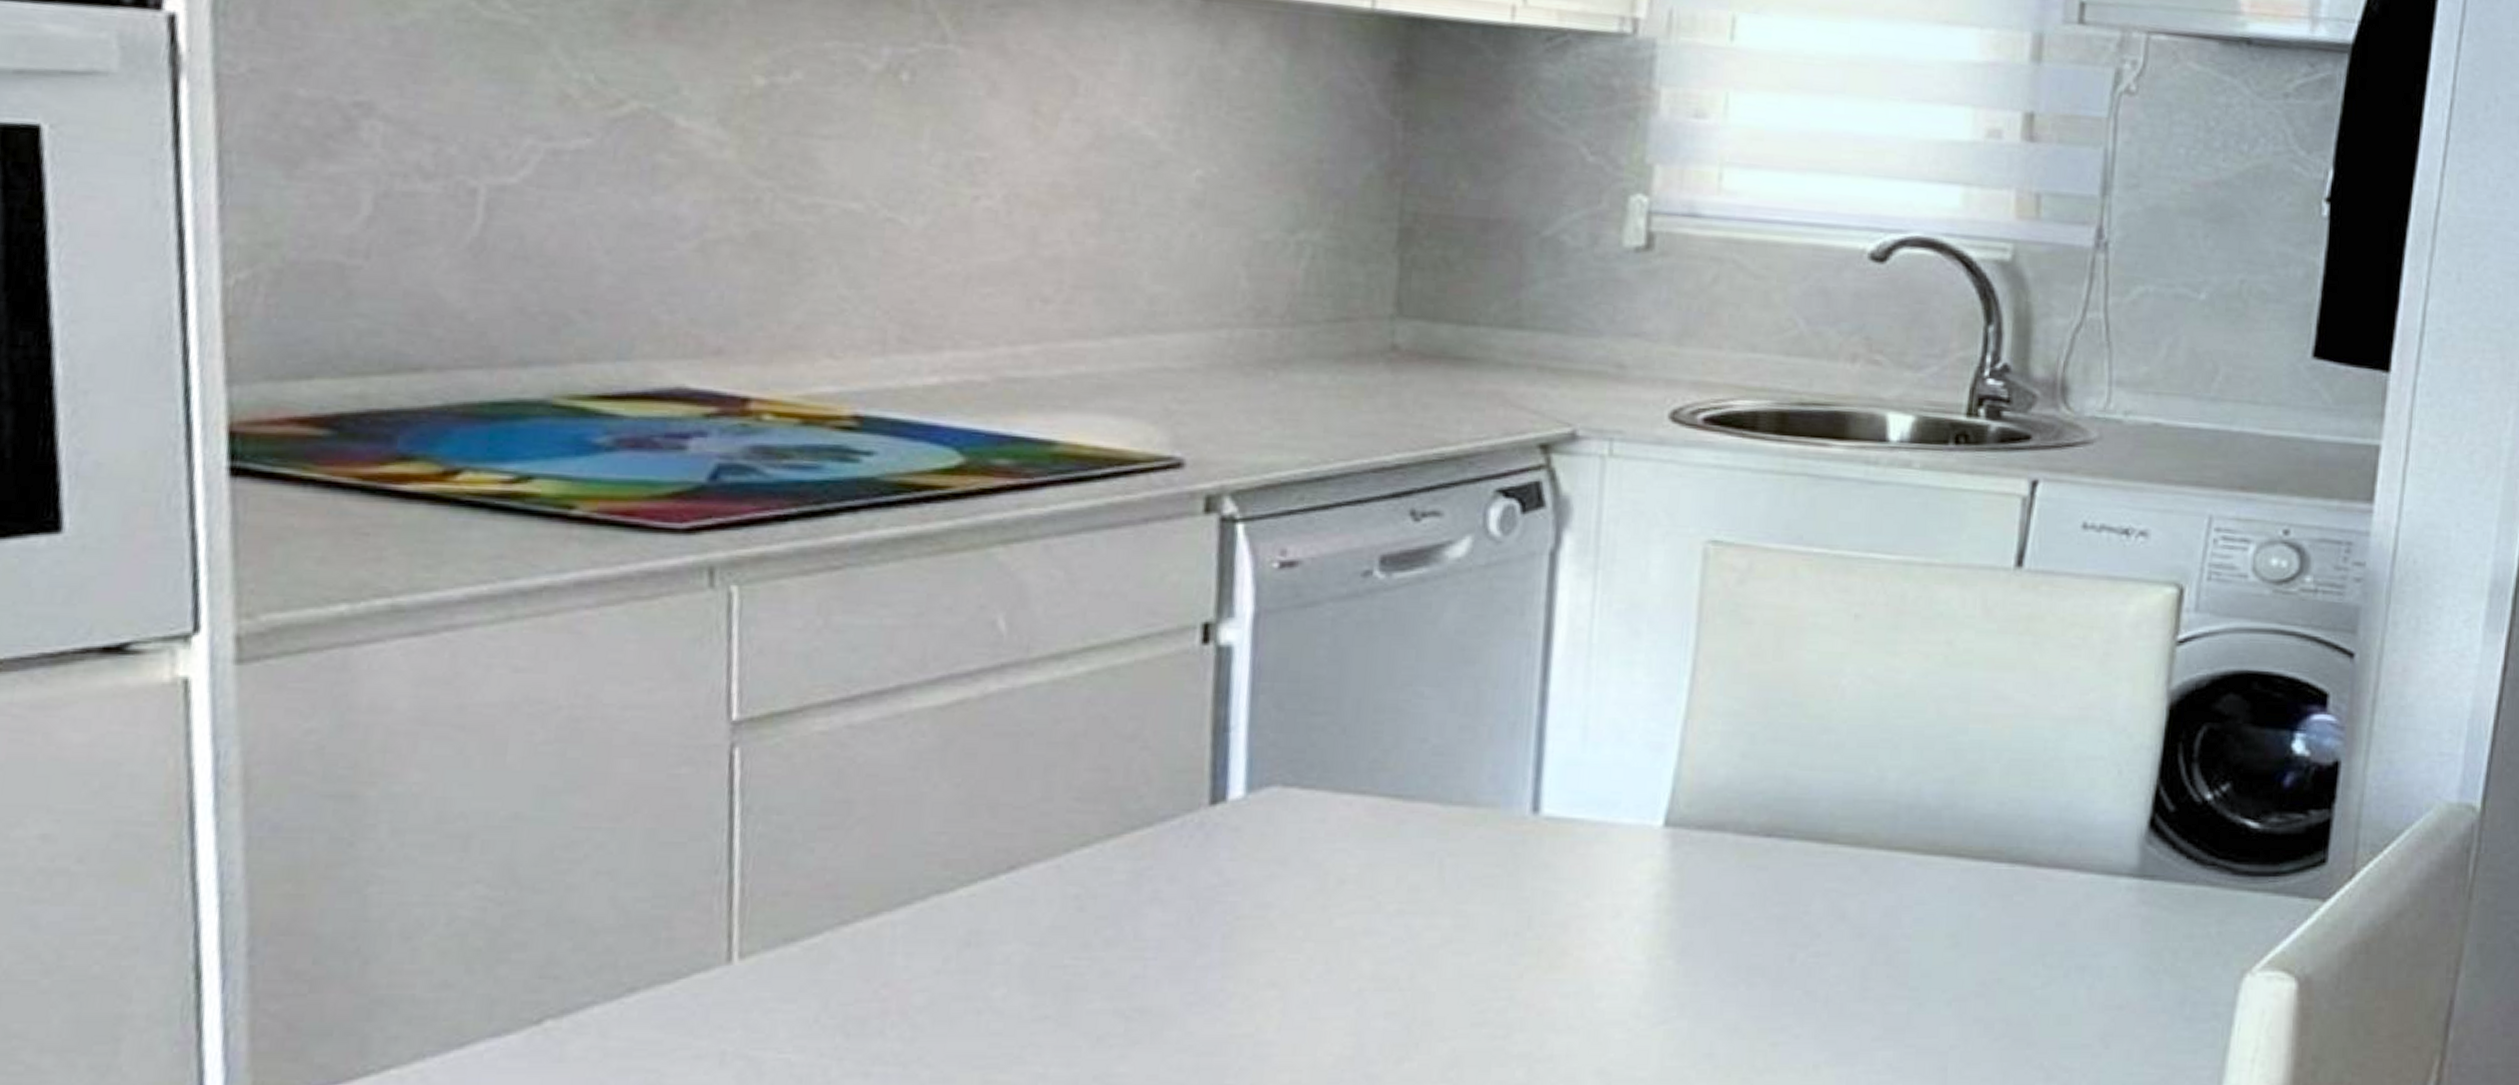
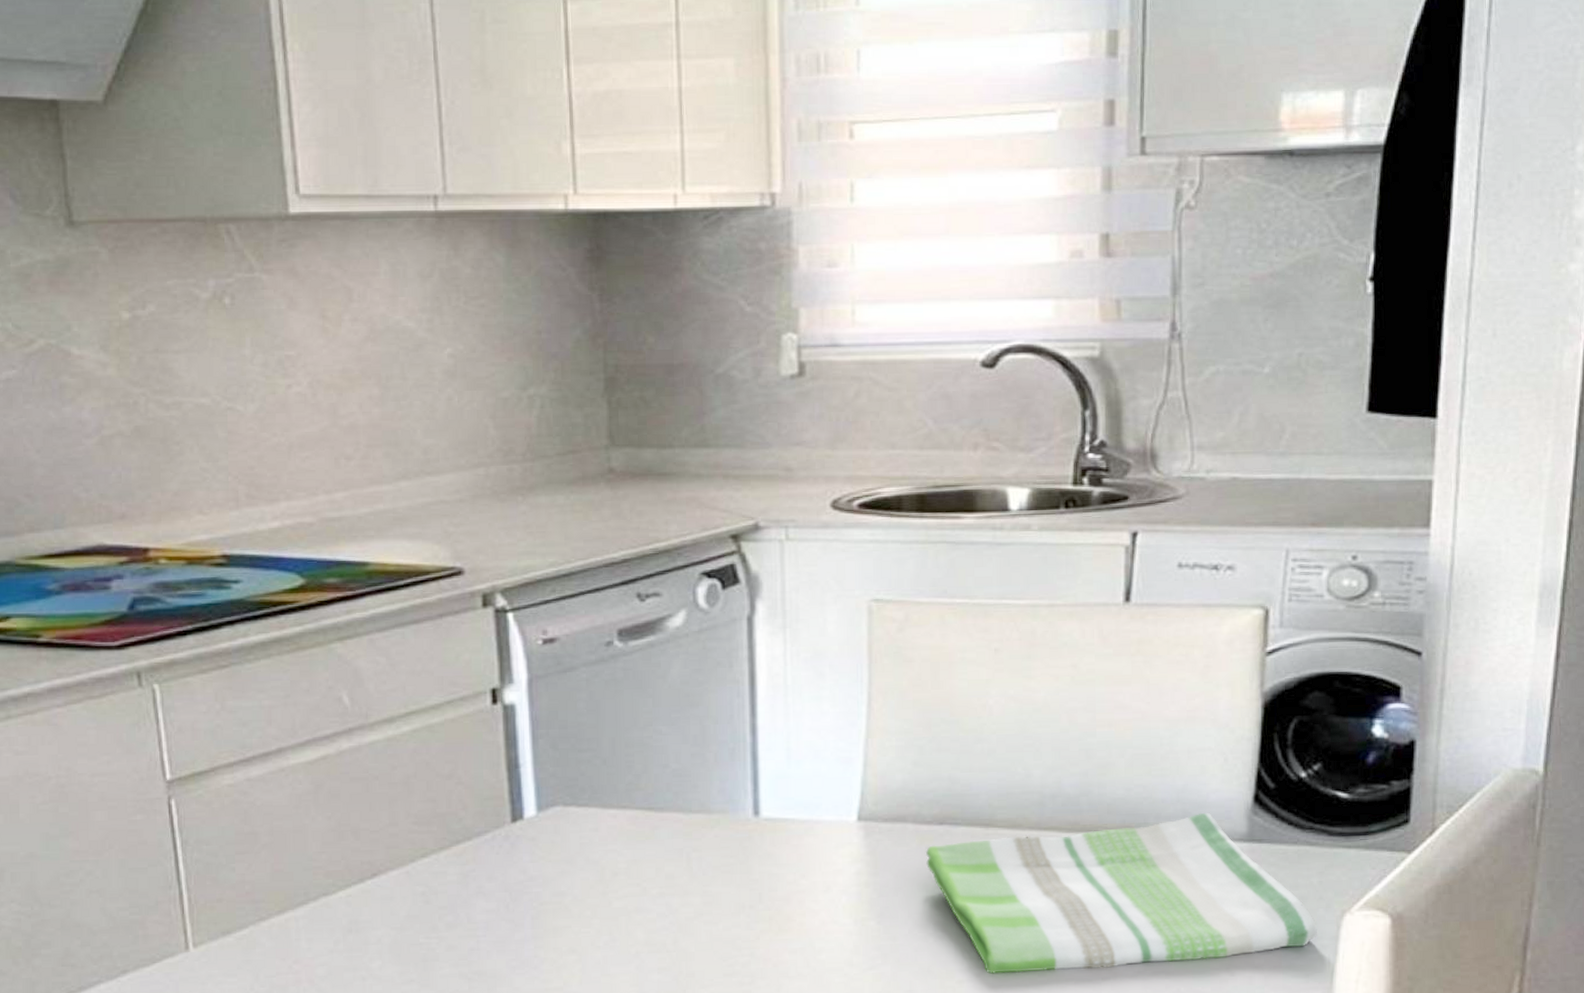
dish towel: none [1745,837,2211,1035] -> present [925,812,1317,974]

